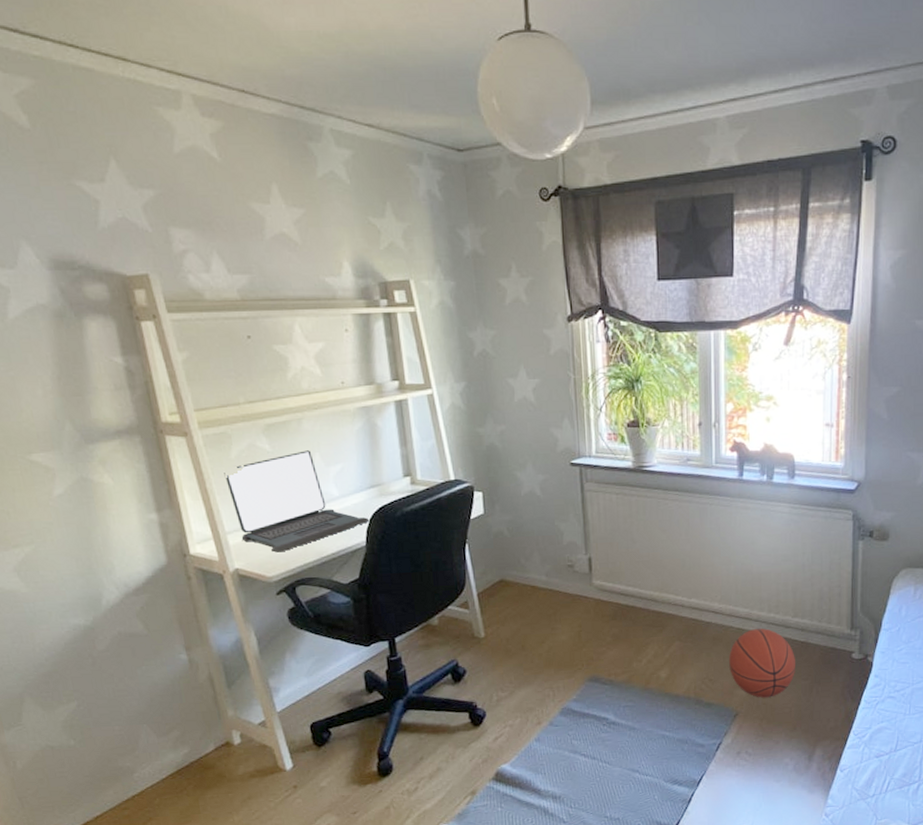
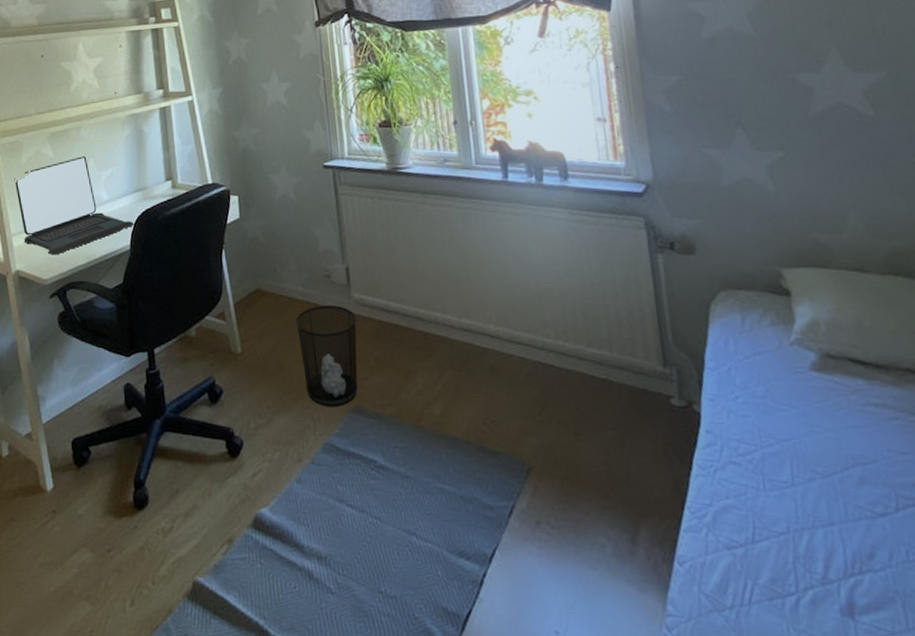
waste bin: none [538,591,597,678] -> present [295,304,358,406]
basketball: present [729,628,796,698] -> none [513,359,599,450]

